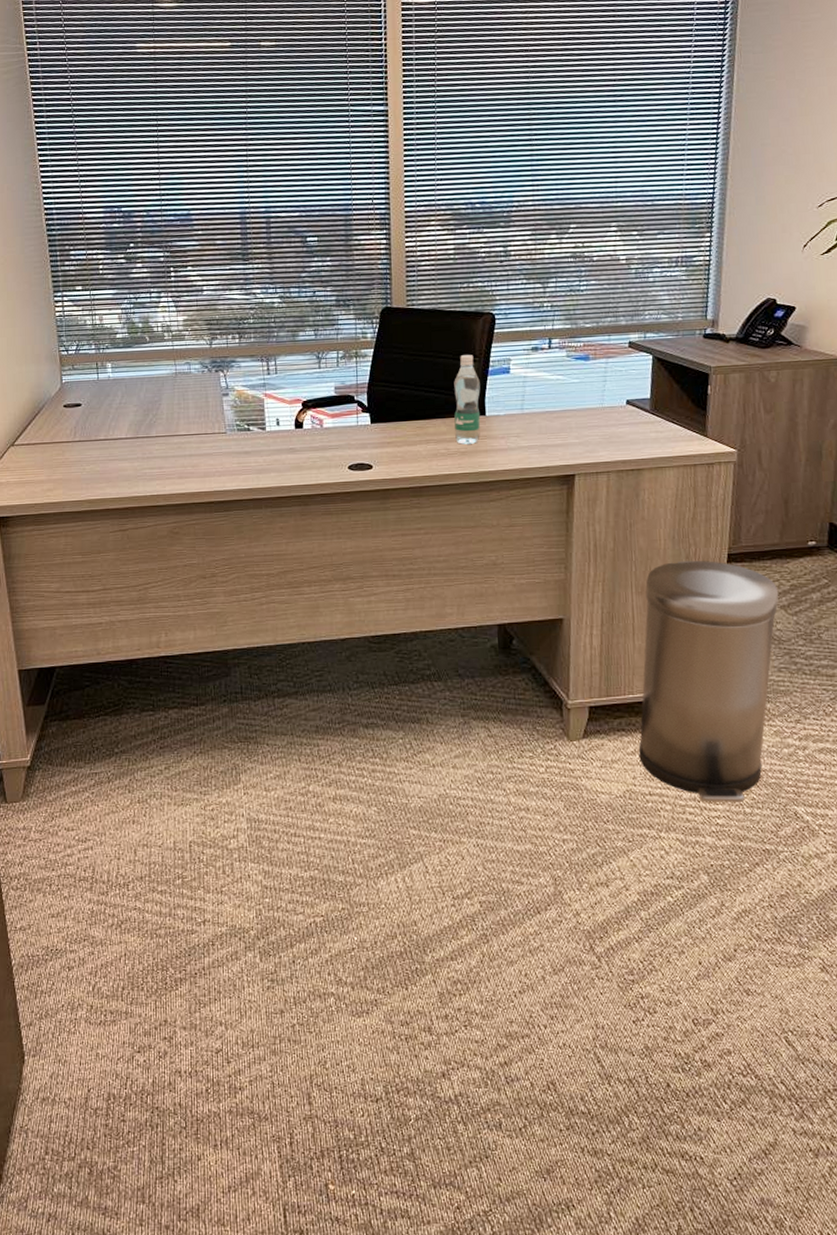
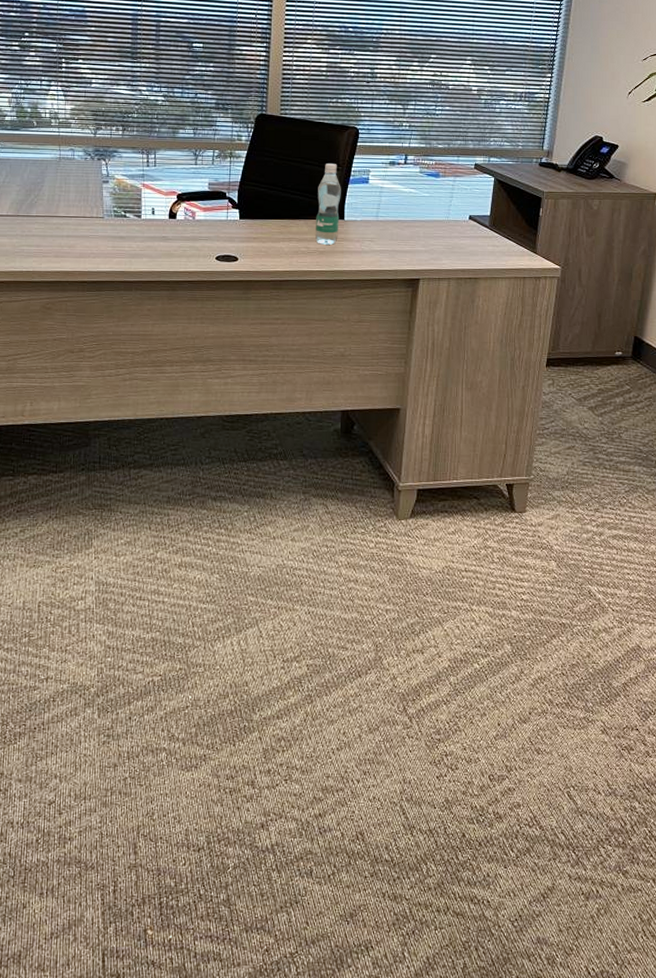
pedal bin: present [639,560,779,802] -> none [458,362,588,580]

